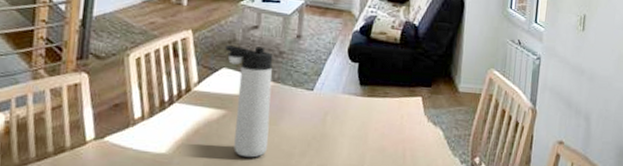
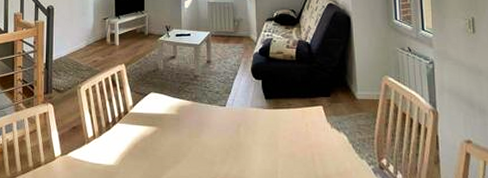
thermos bottle: present [225,45,273,158] -> none [151,73,194,166]

